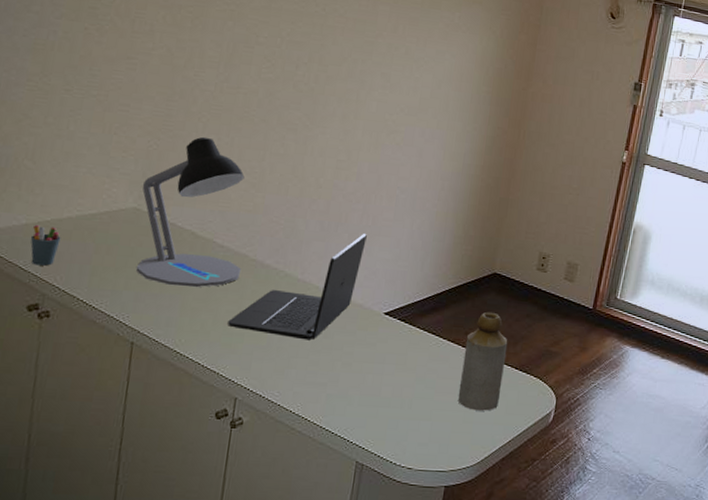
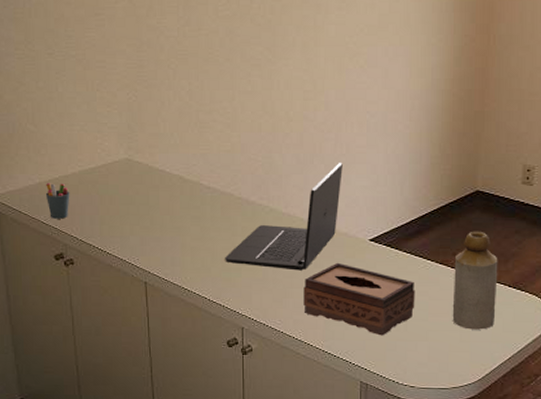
desk lamp: present [135,136,245,288] -> none [129,83,230,229]
tissue box: none [306,334,424,413] -> present [303,262,415,336]

